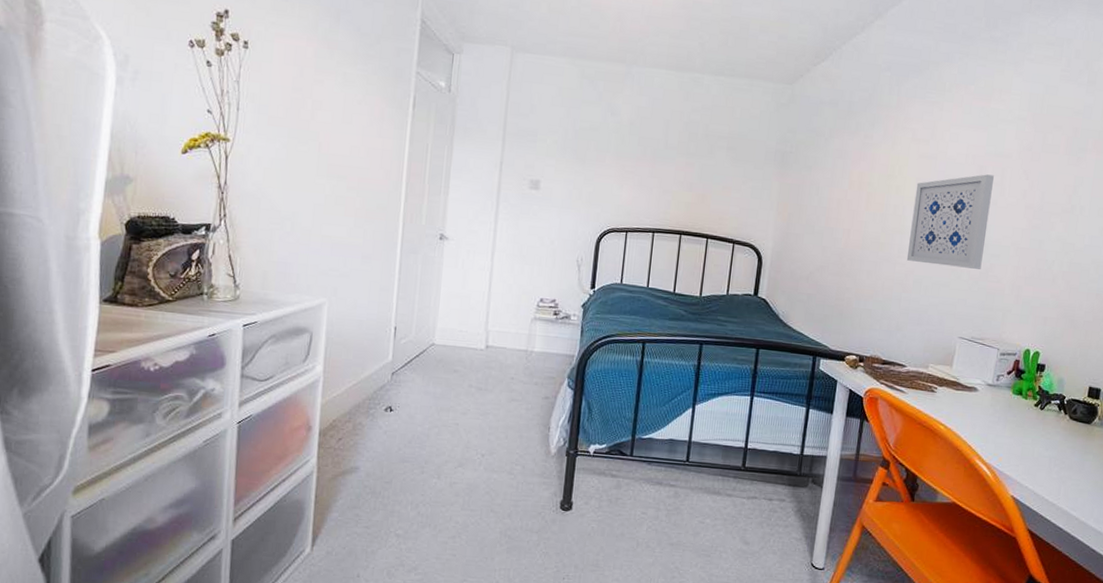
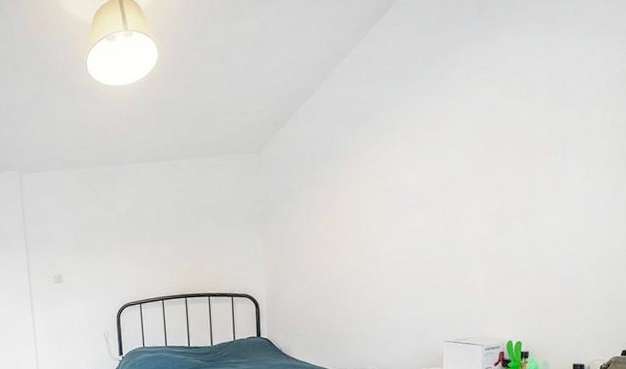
wall art: present [906,174,994,269] -> none [384,195,455,284]

